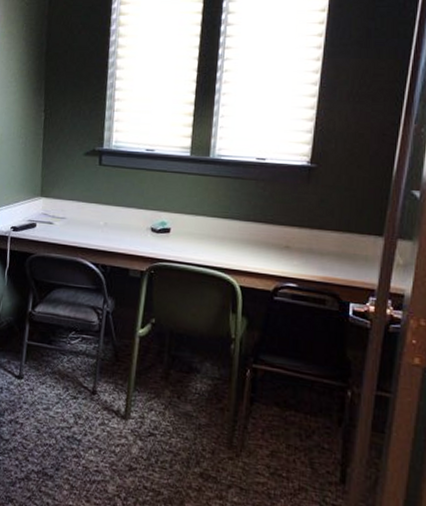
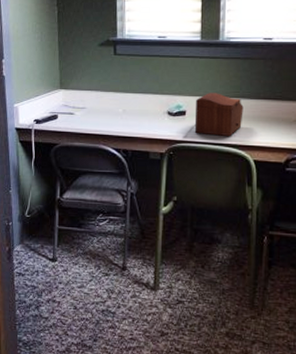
sewing box: none [178,211,232,260] -> present [194,93,244,137]

